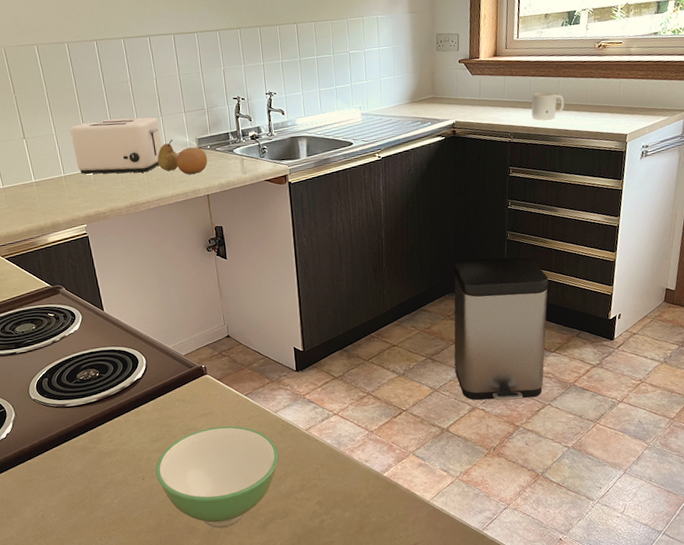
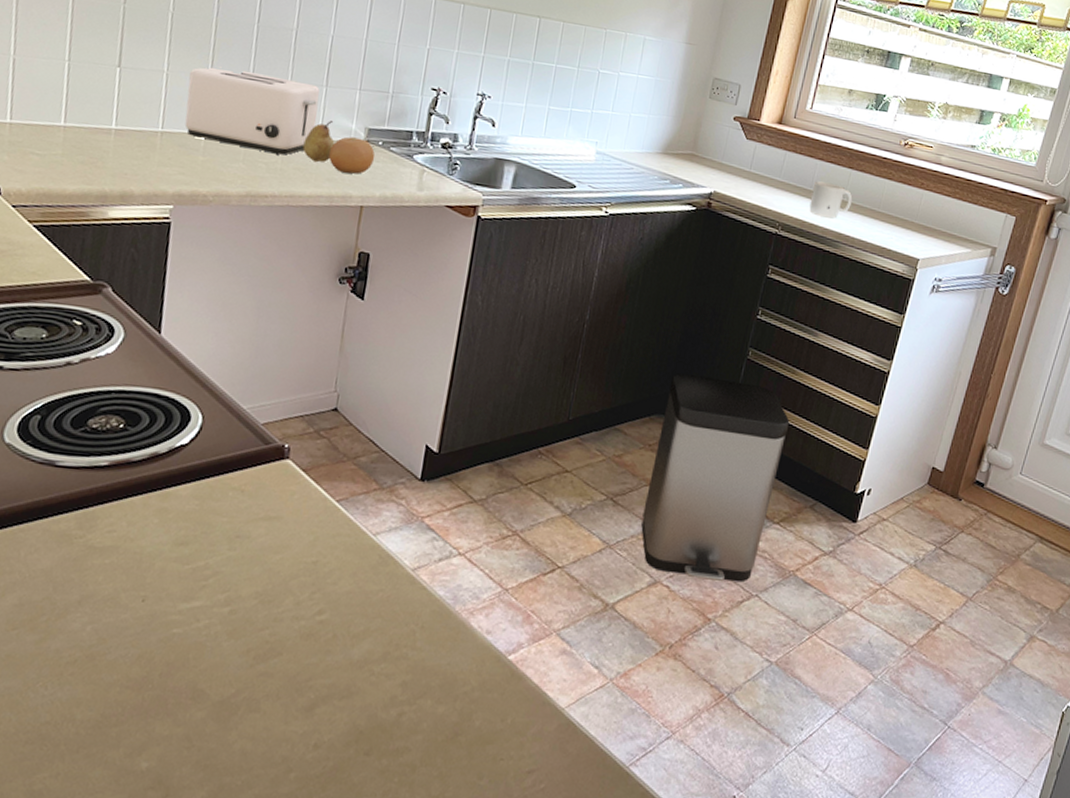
bowl: present [155,425,279,529] -> none [165,539,364,700]

